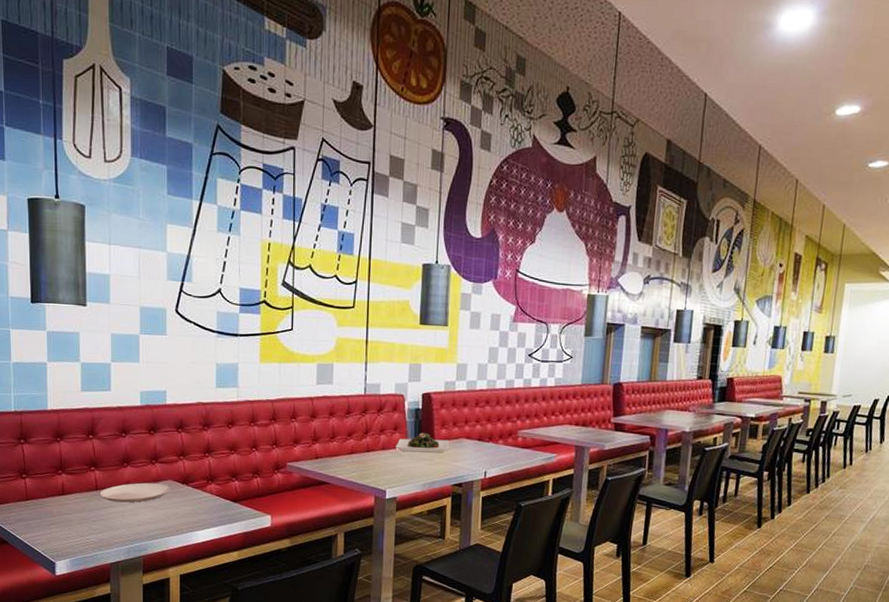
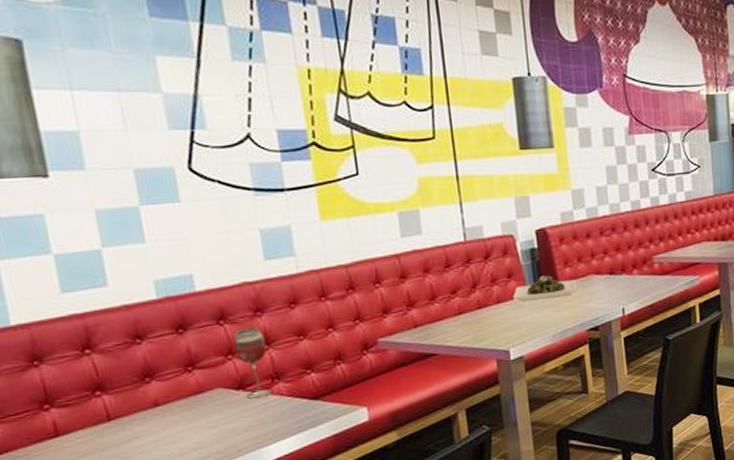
plate: present [99,482,171,503] -> none [114,395,221,432]
wineglass: none [186,438,208,493] -> present [234,327,273,399]

